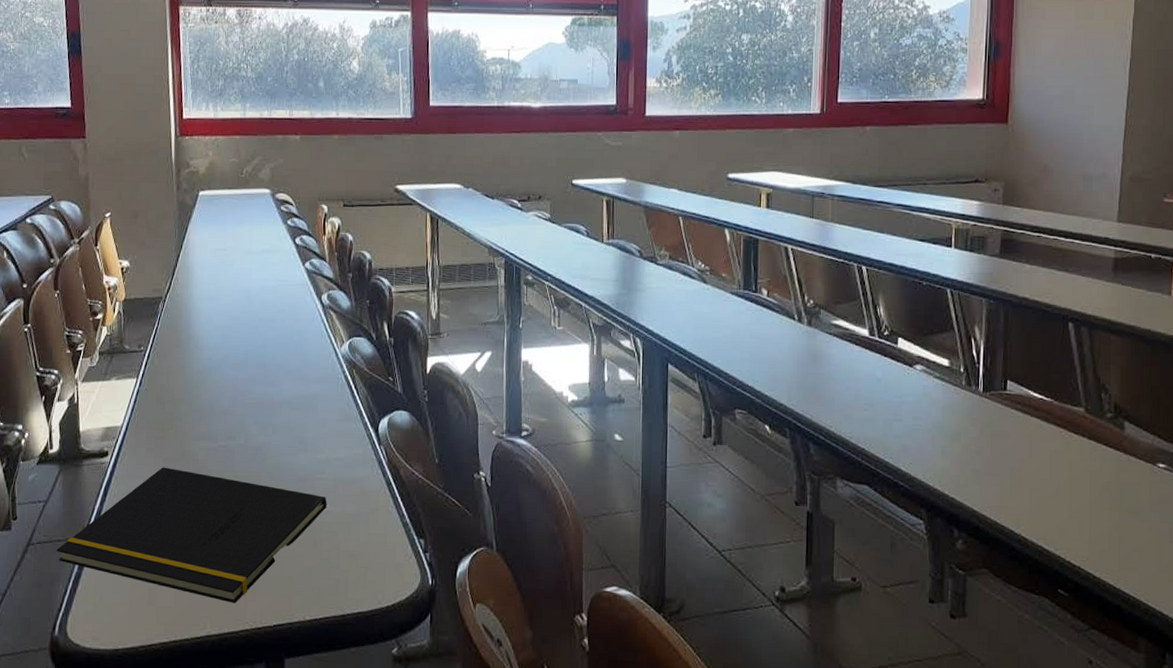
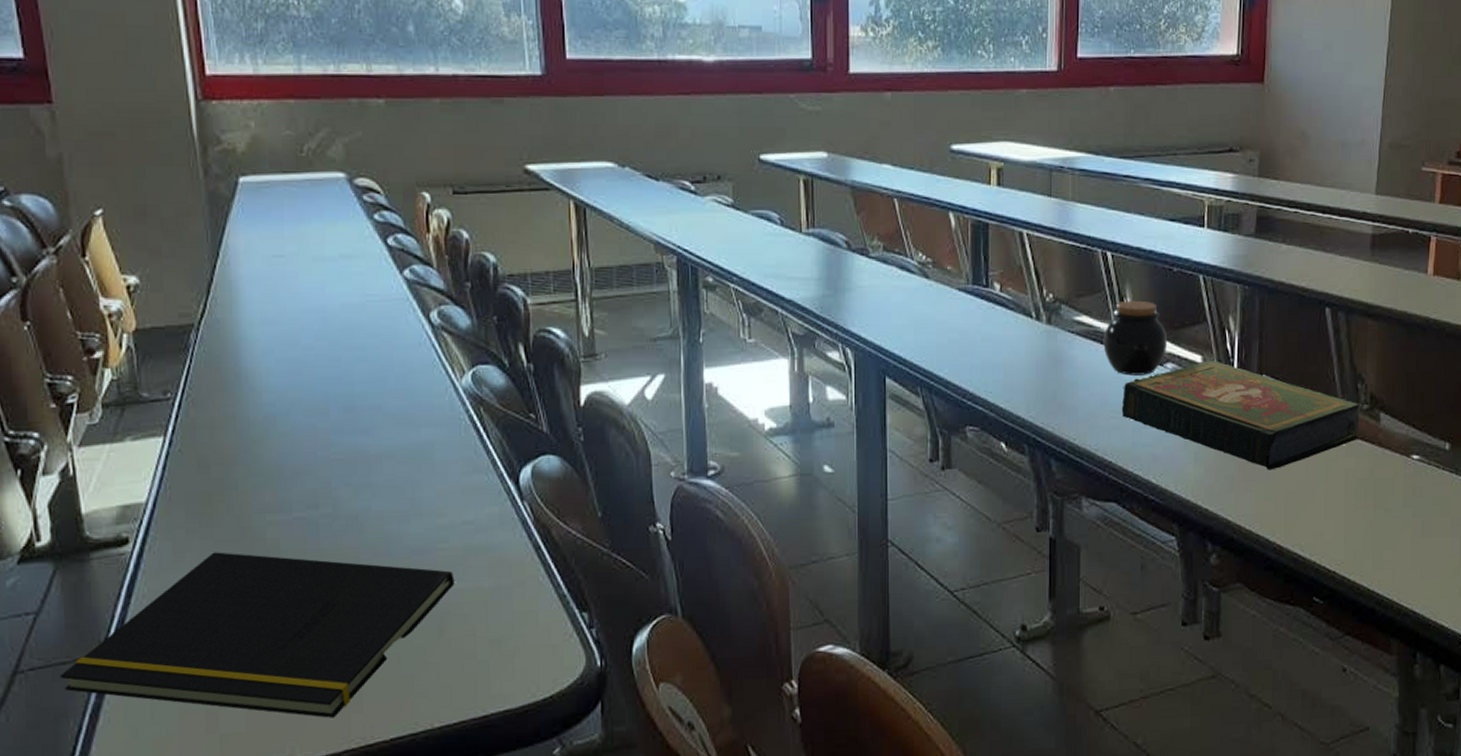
jar: none [858,308,916,375] -> present [1103,300,1167,376]
book: none [874,364,1105,468] -> present [1121,359,1361,470]

